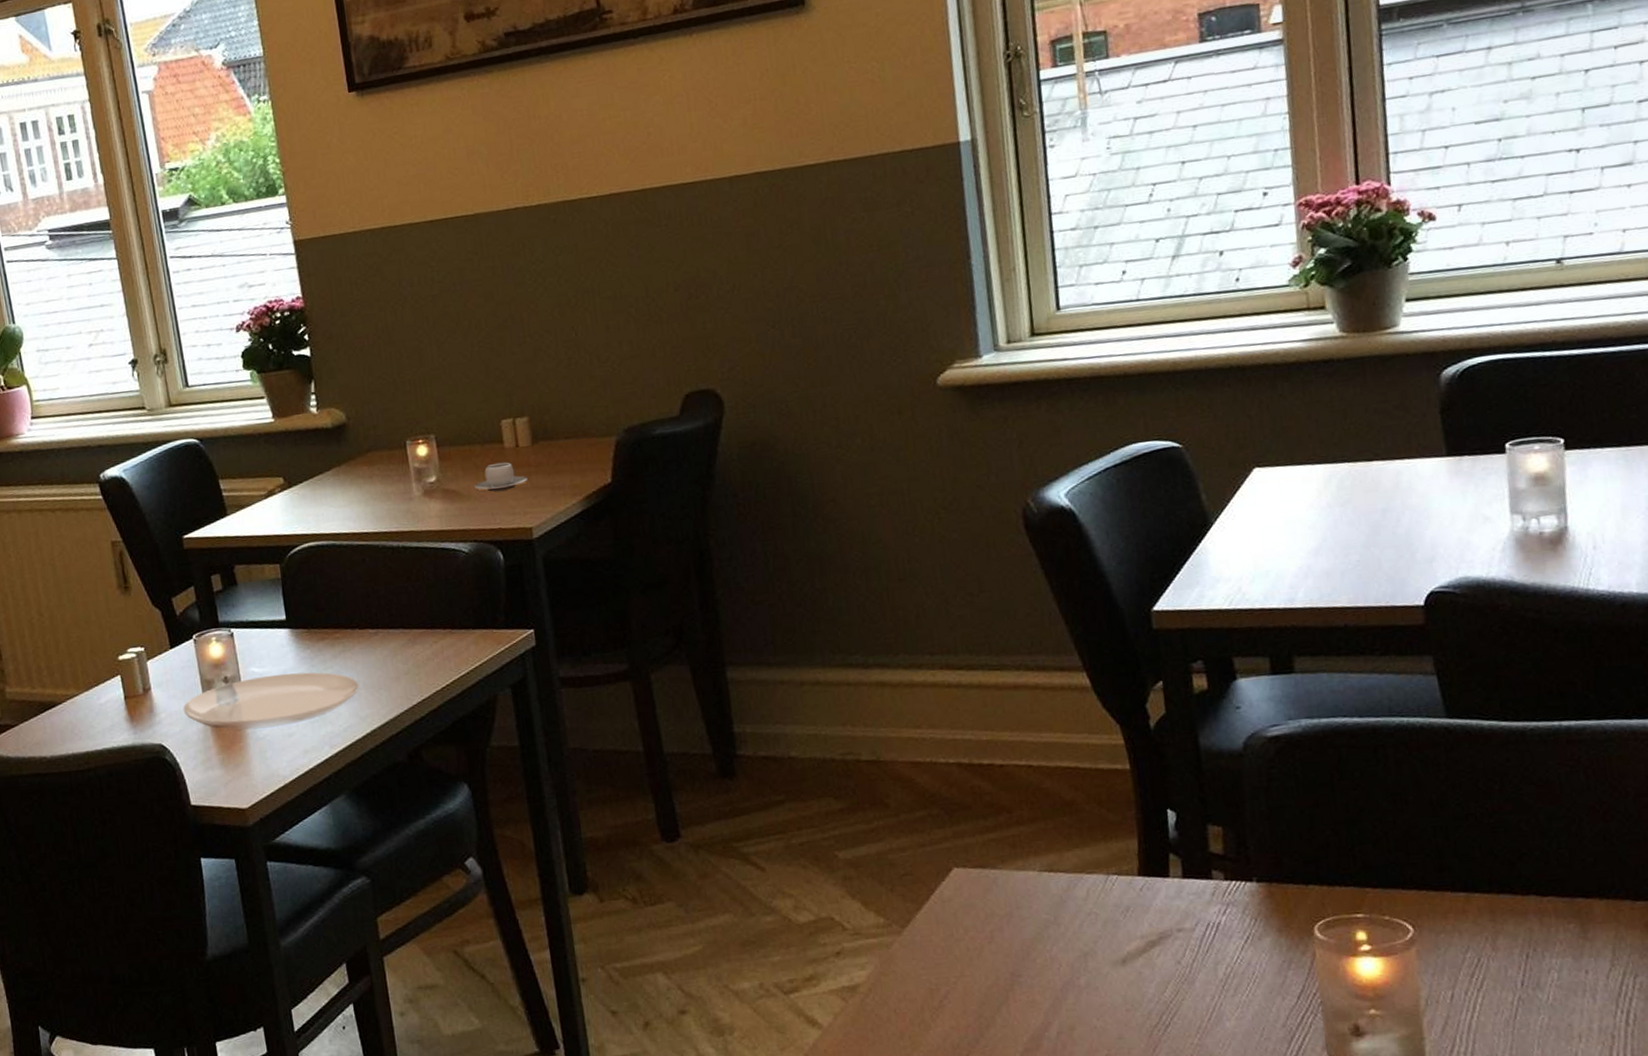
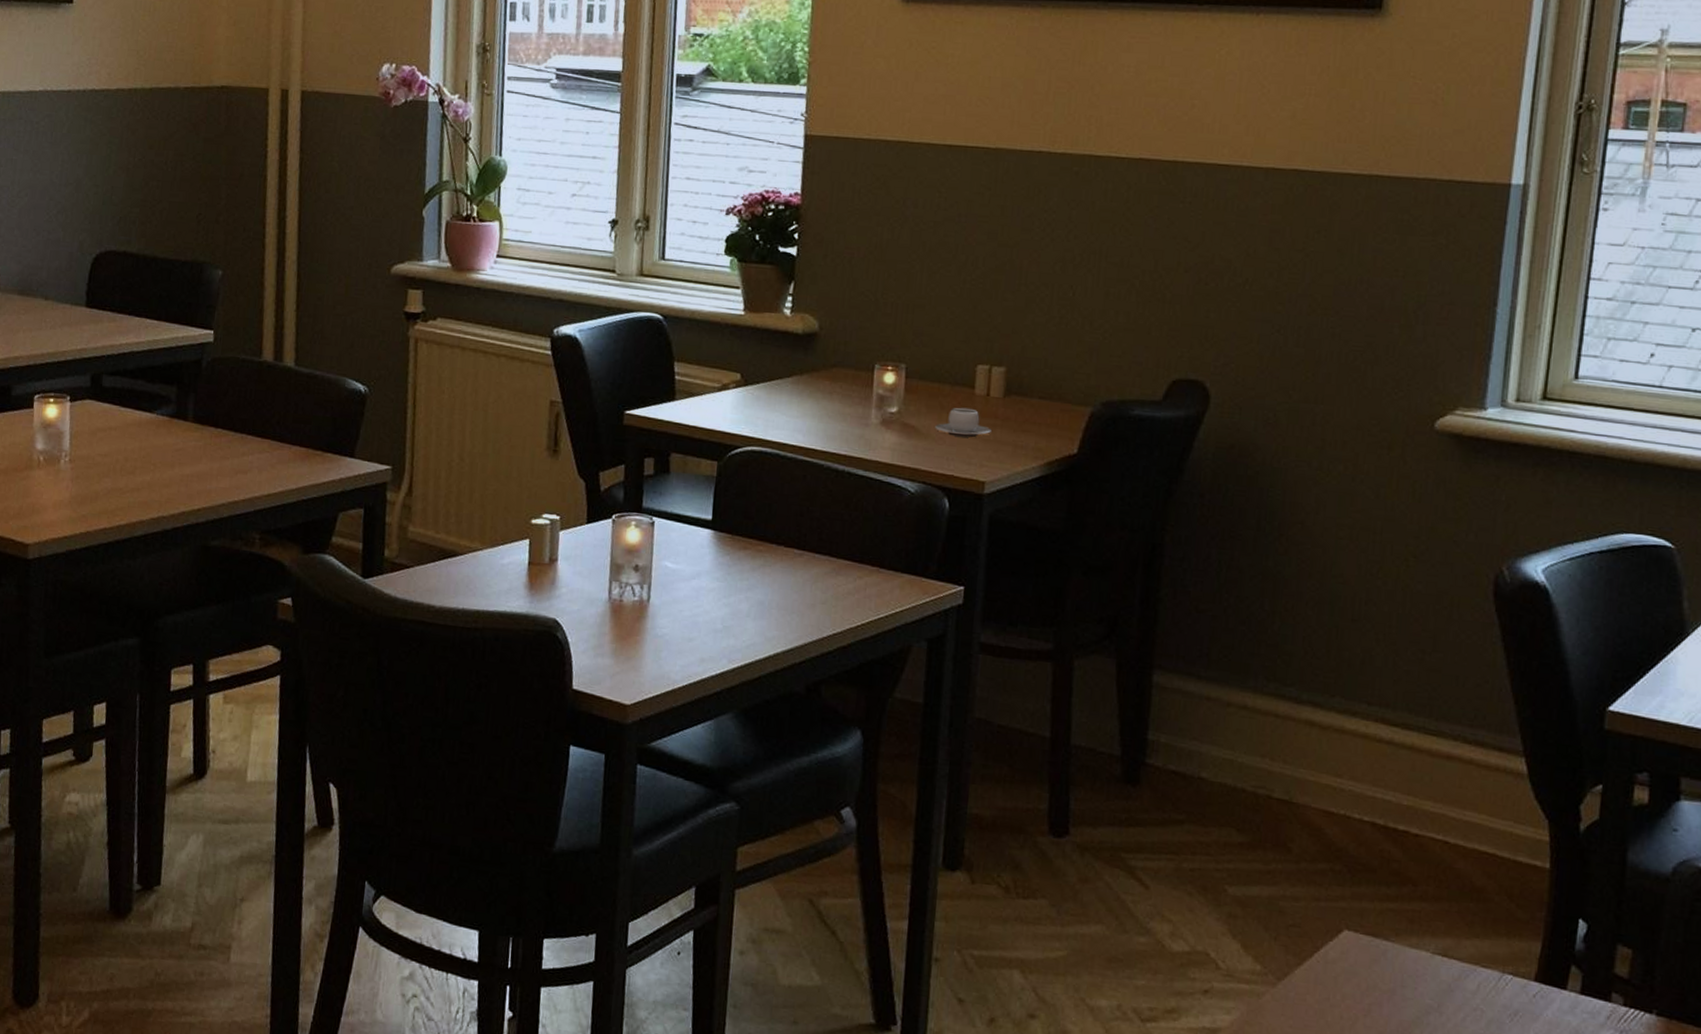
plate: present [183,672,359,731] -> none [585,572,772,630]

